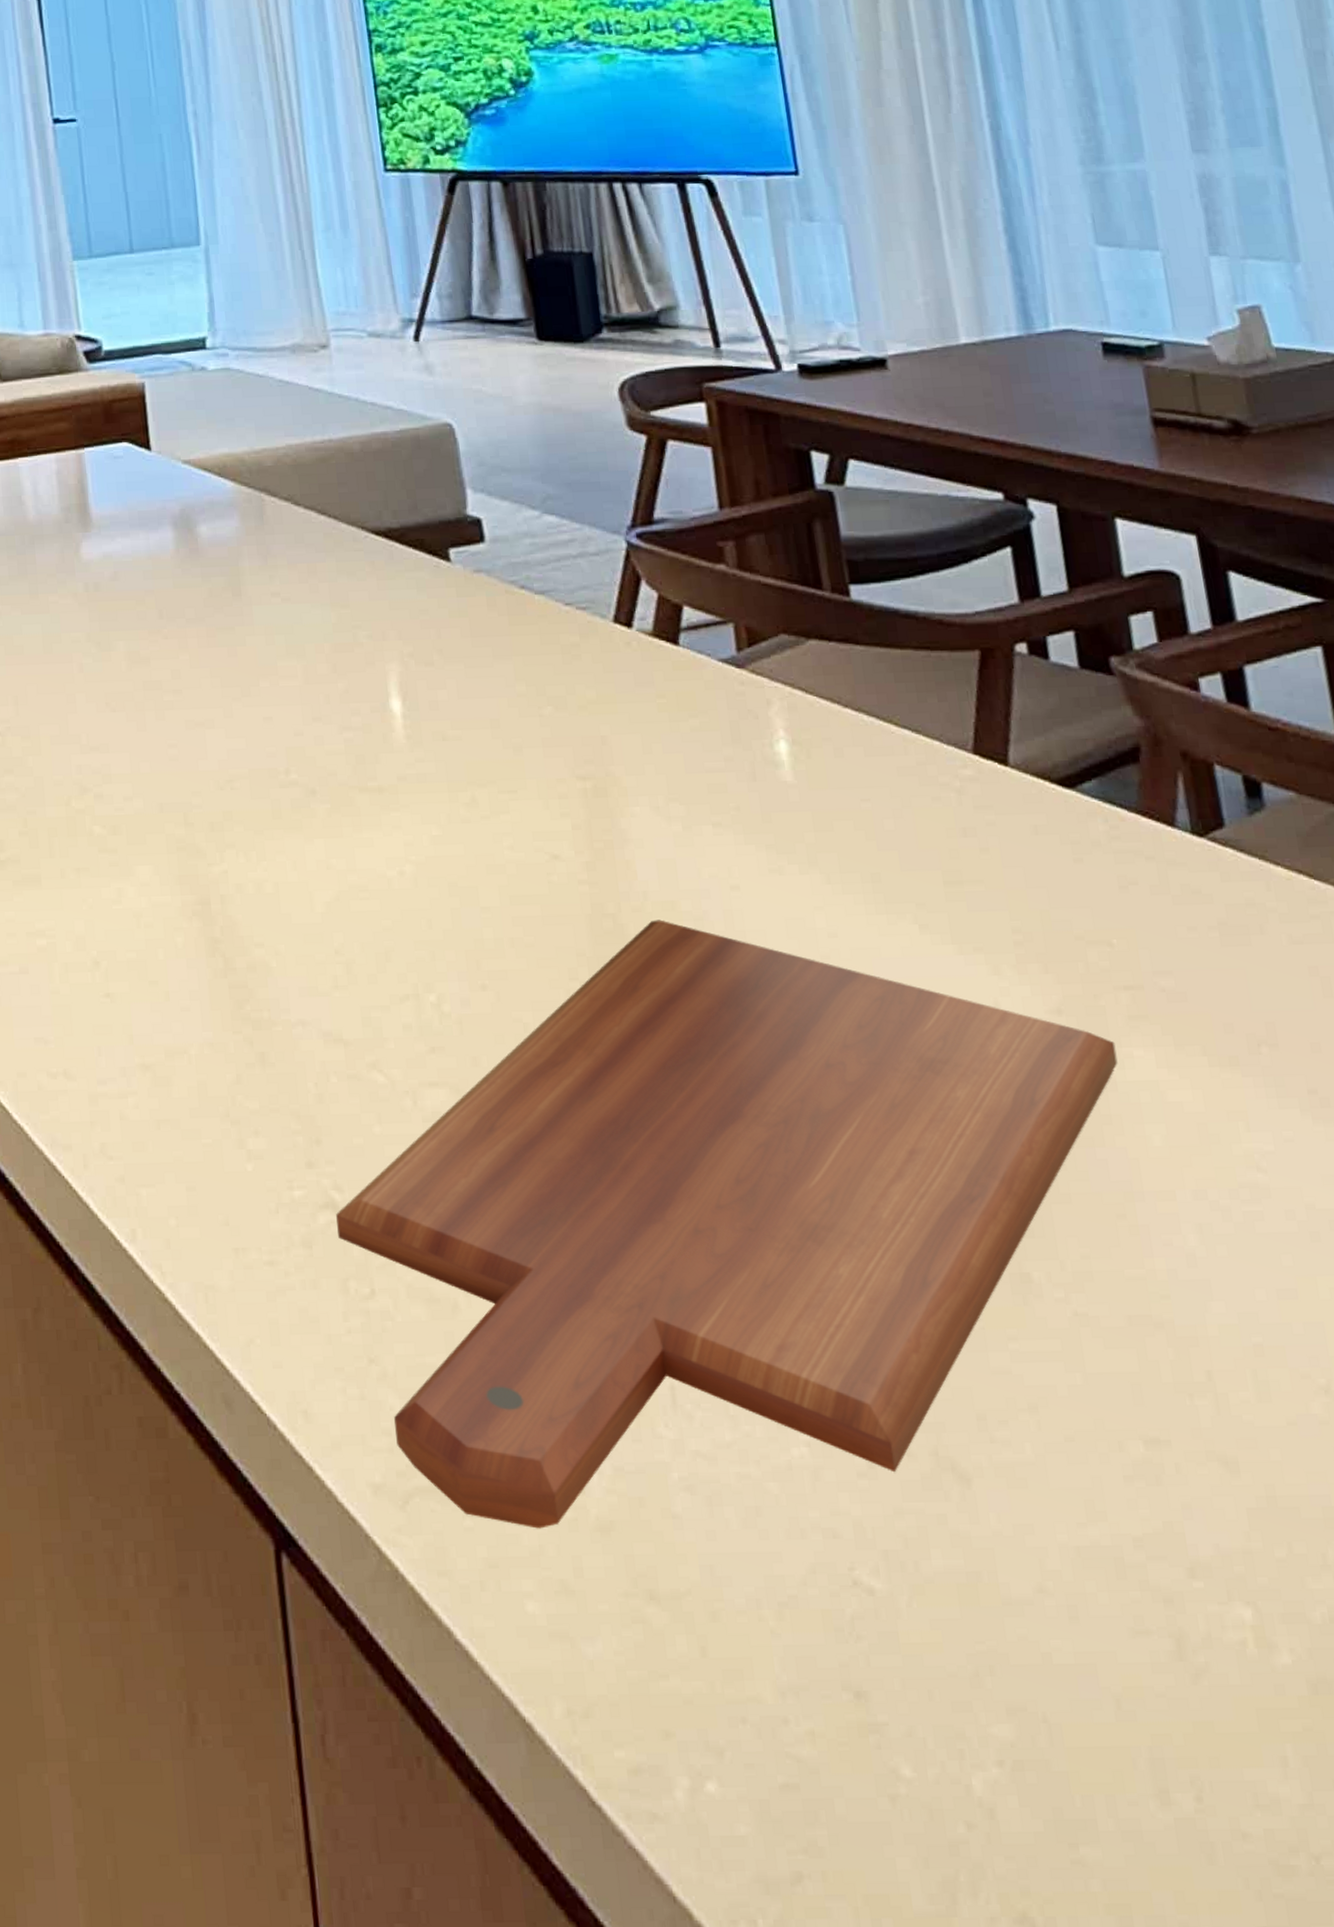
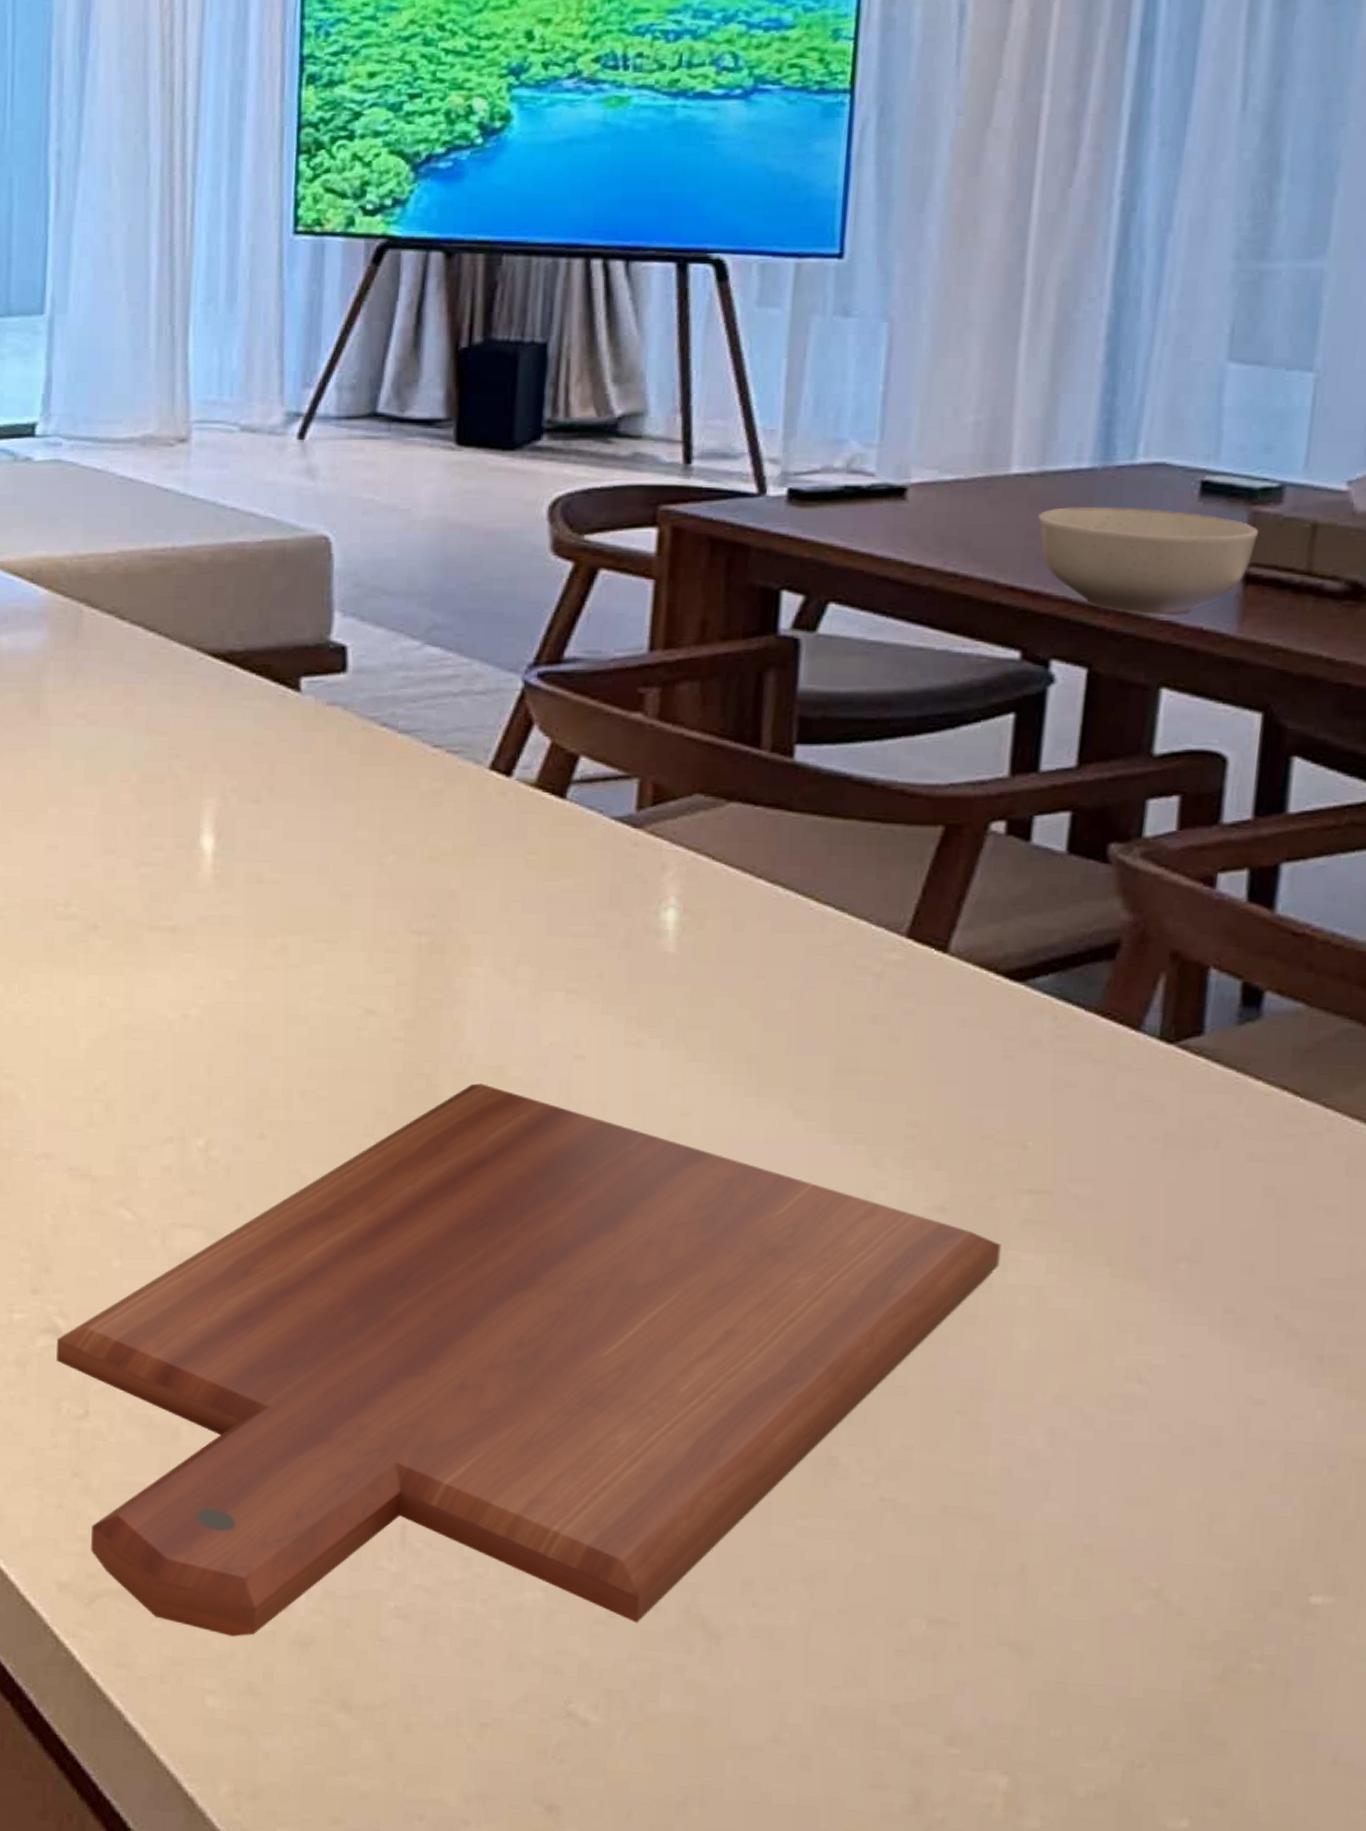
bowl: none [989,367,1155,456] -> present [1038,507,1259,615]

